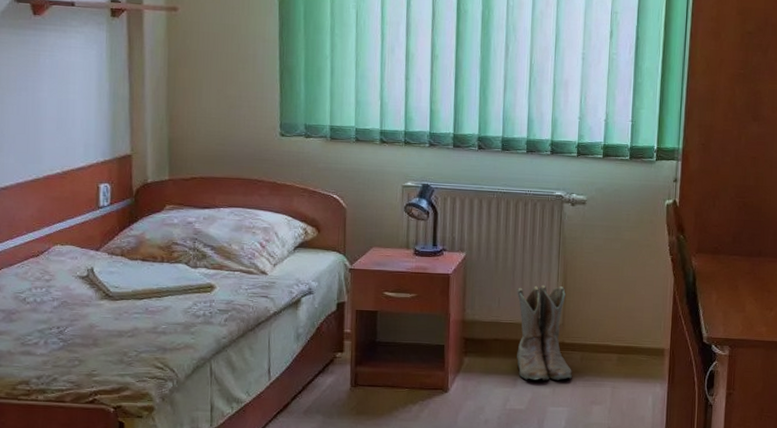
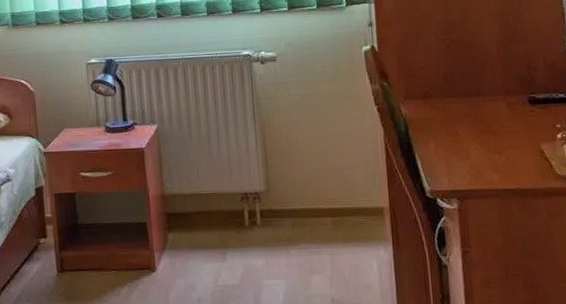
boots: present [516,284,572,381] -> none [214,150,285,253]

